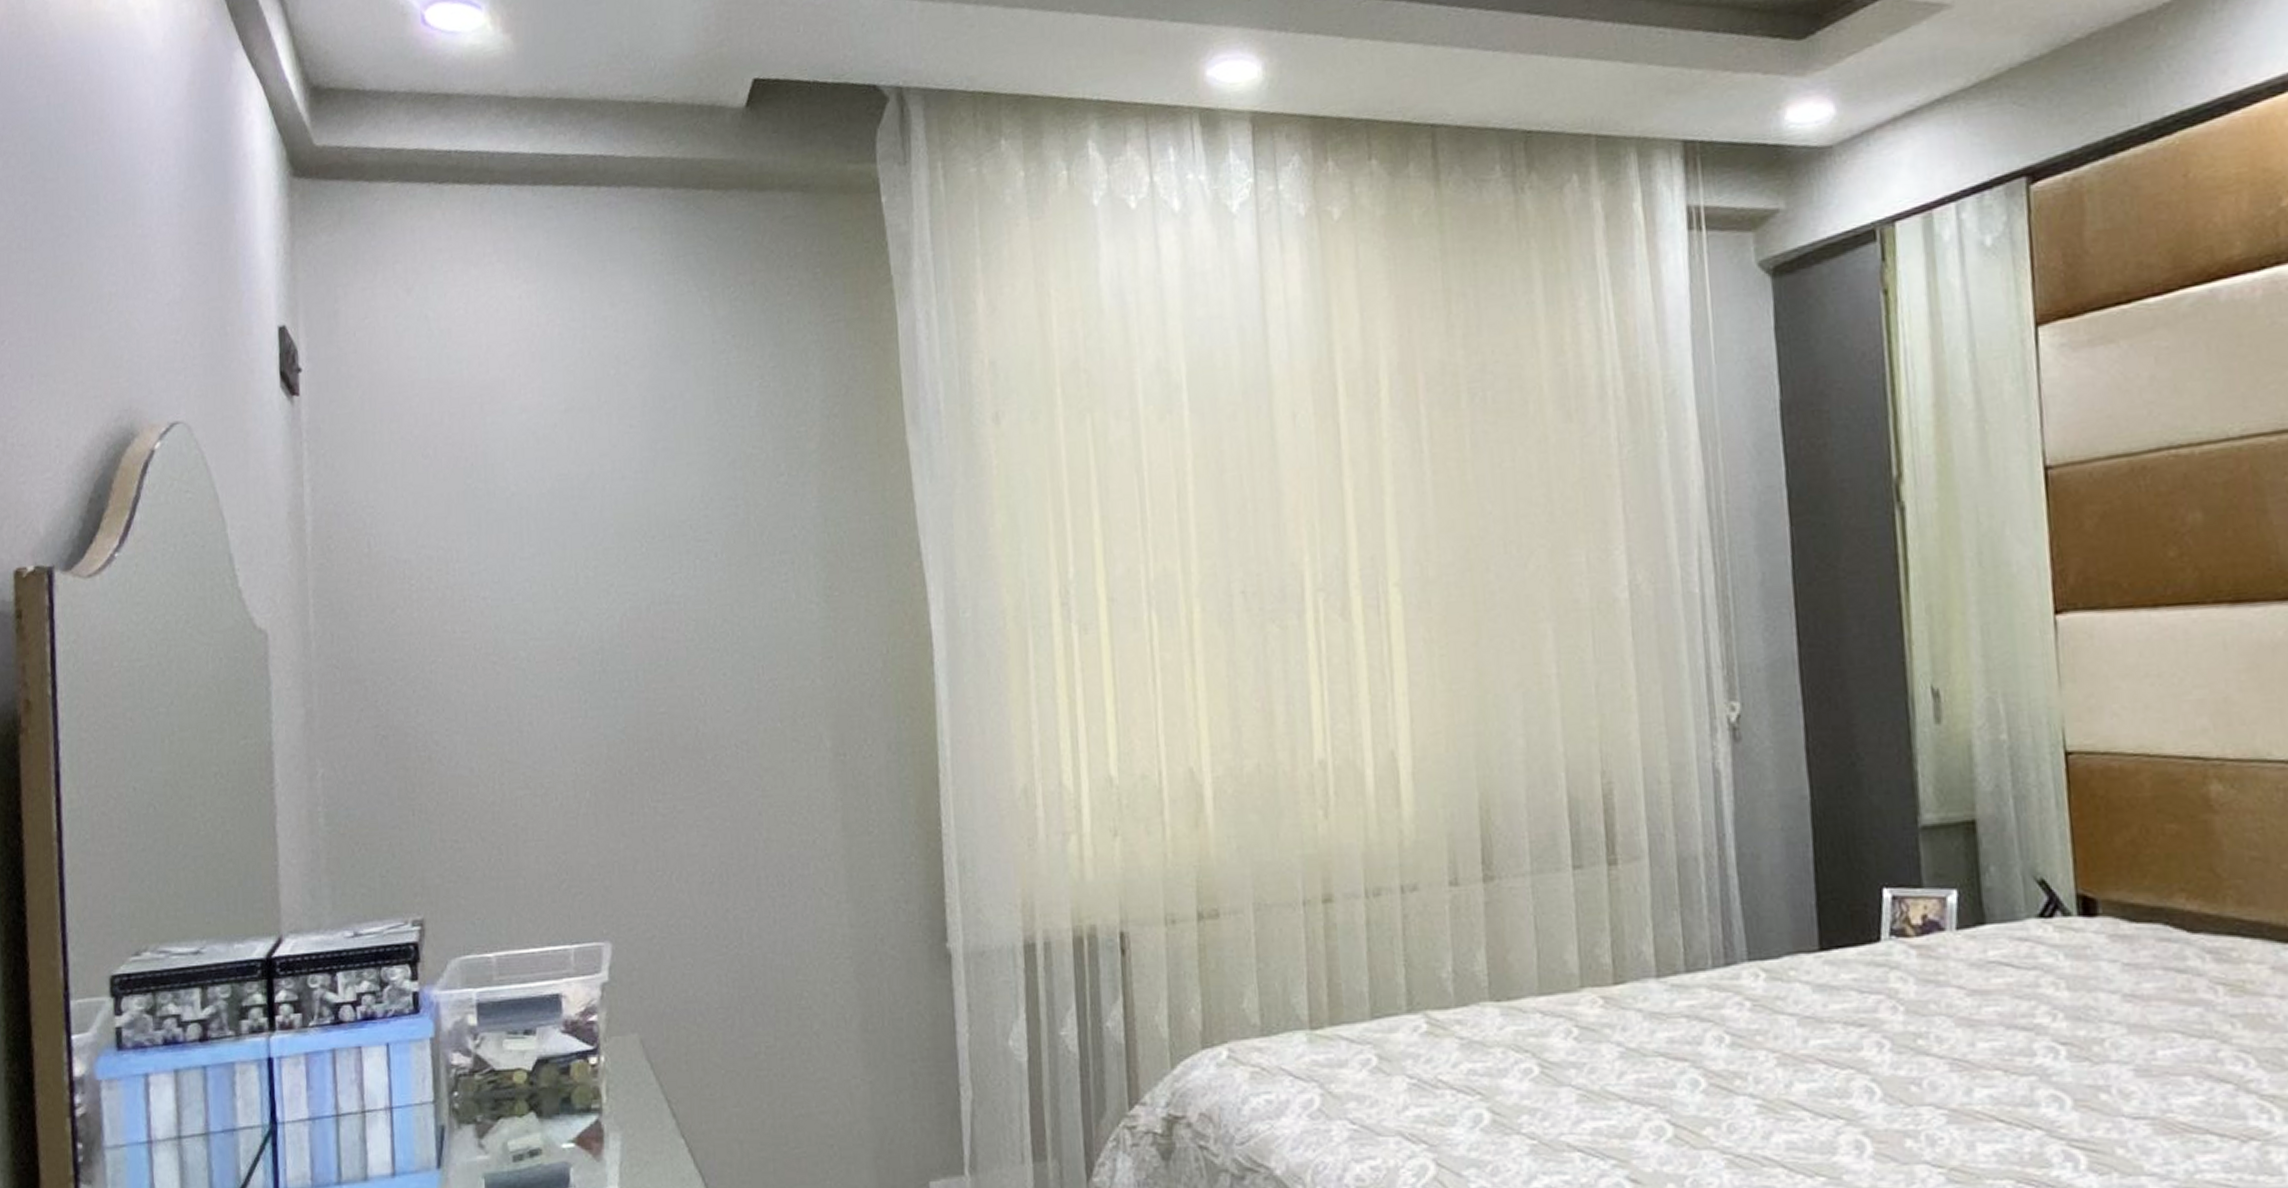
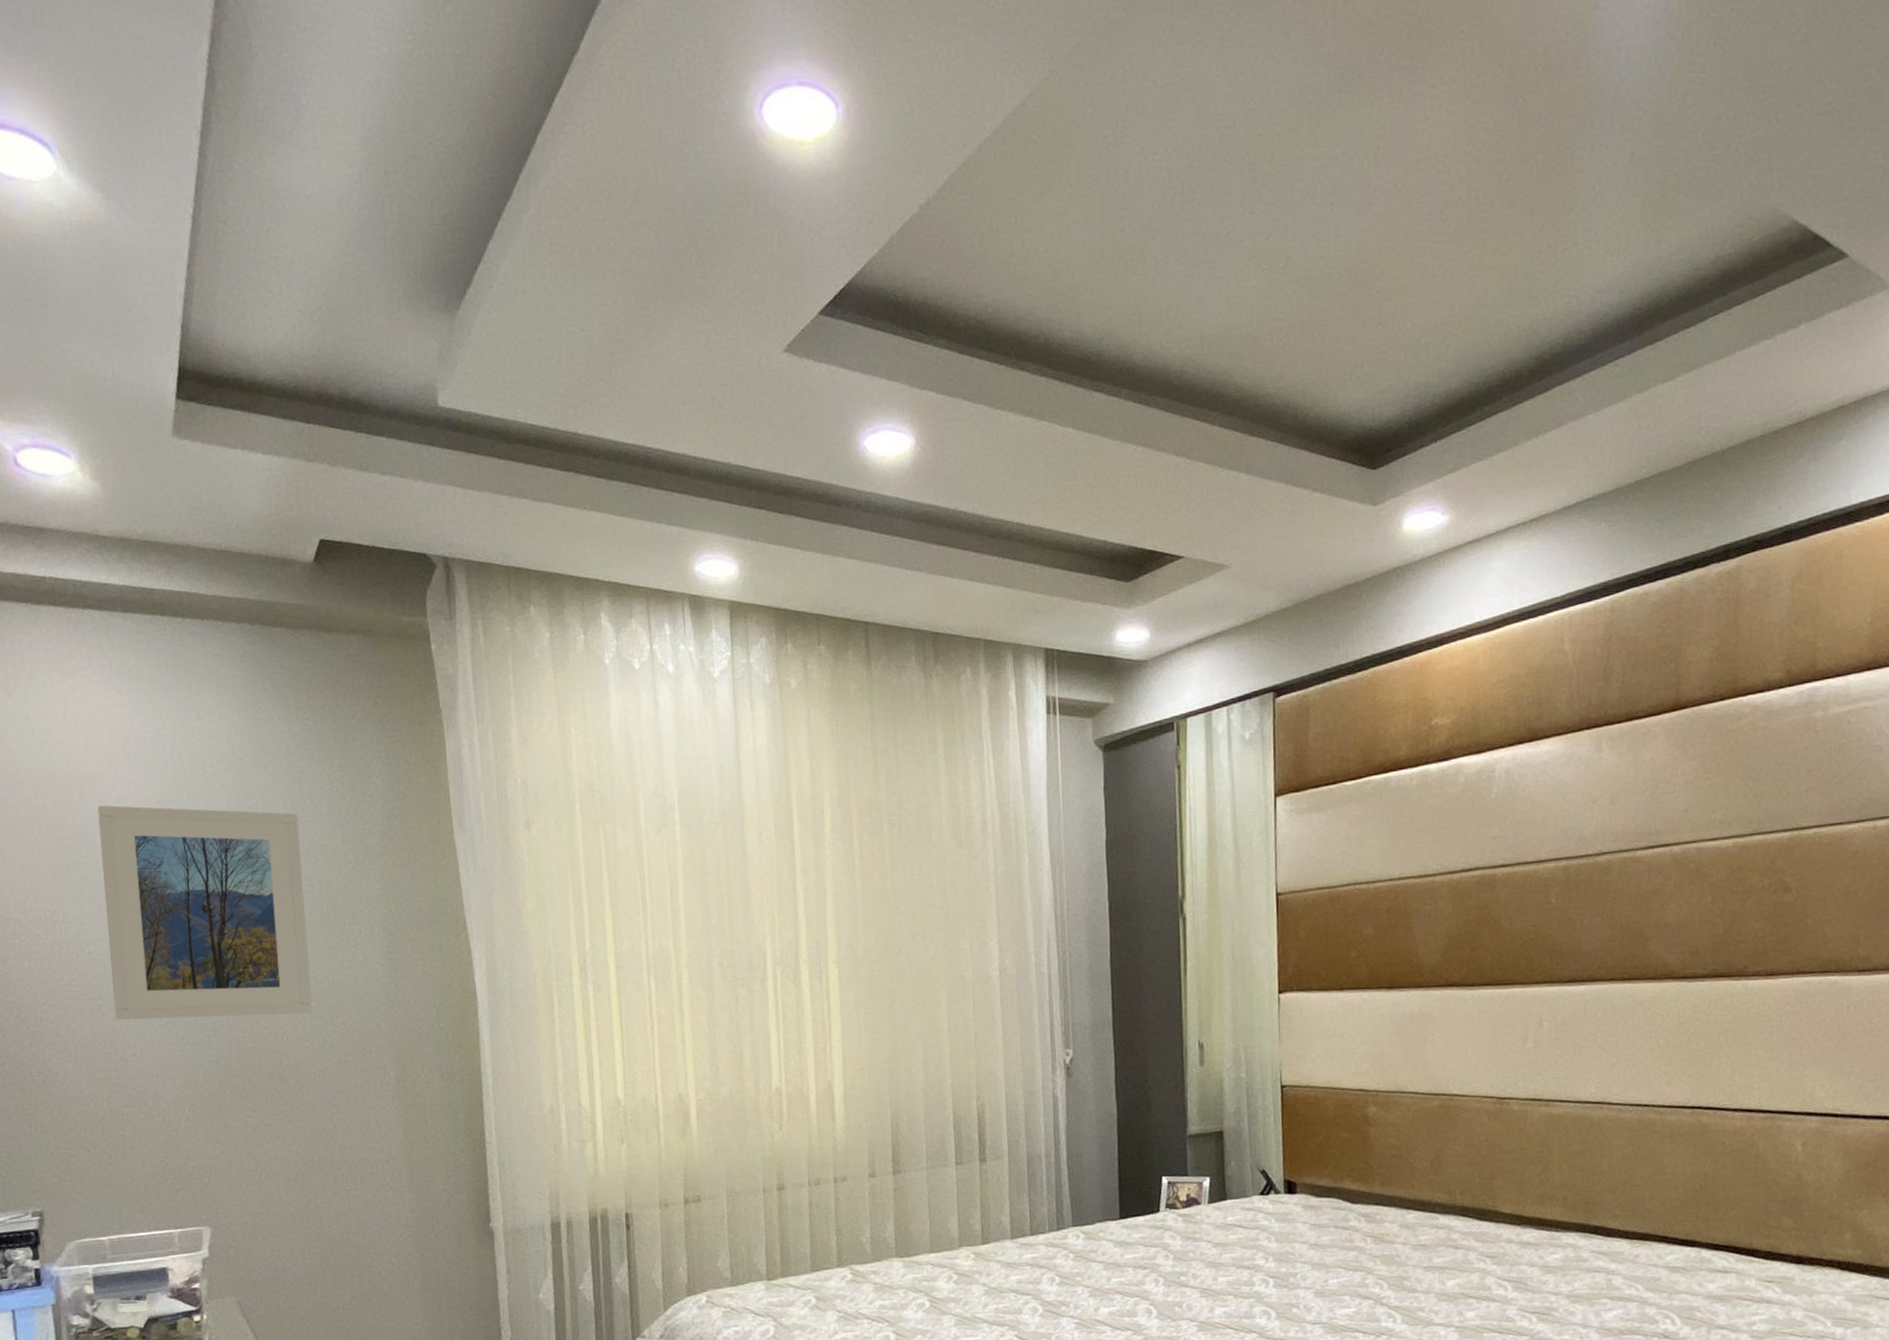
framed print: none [498,416,736,681] -> present [97,805,313,1020]

